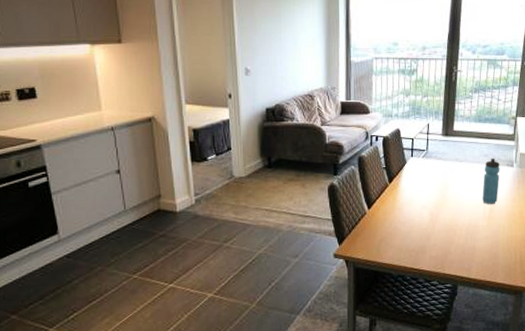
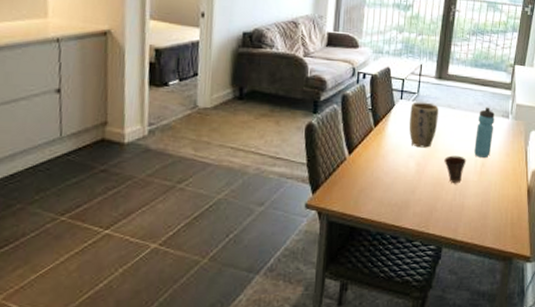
plant pot: none [420,158,447,199] -> present [408,102,439,148]
cup: none [455,204,476,229] -> present [444,155,467,184]

